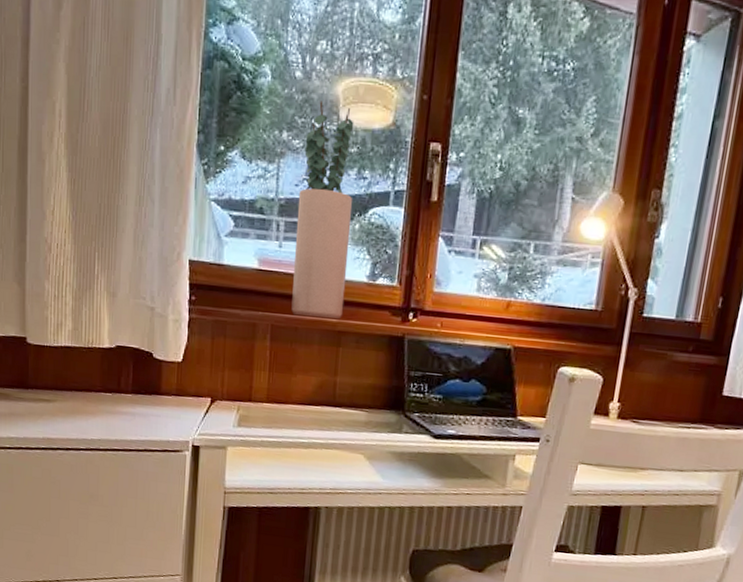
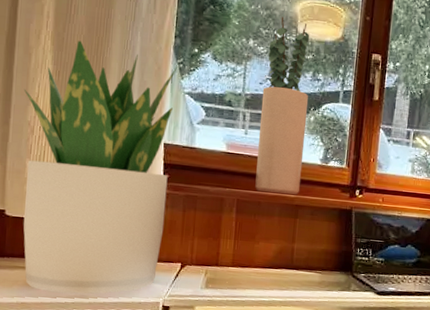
planter: none [40,142,203,431] -> present [23,40,178,294]

